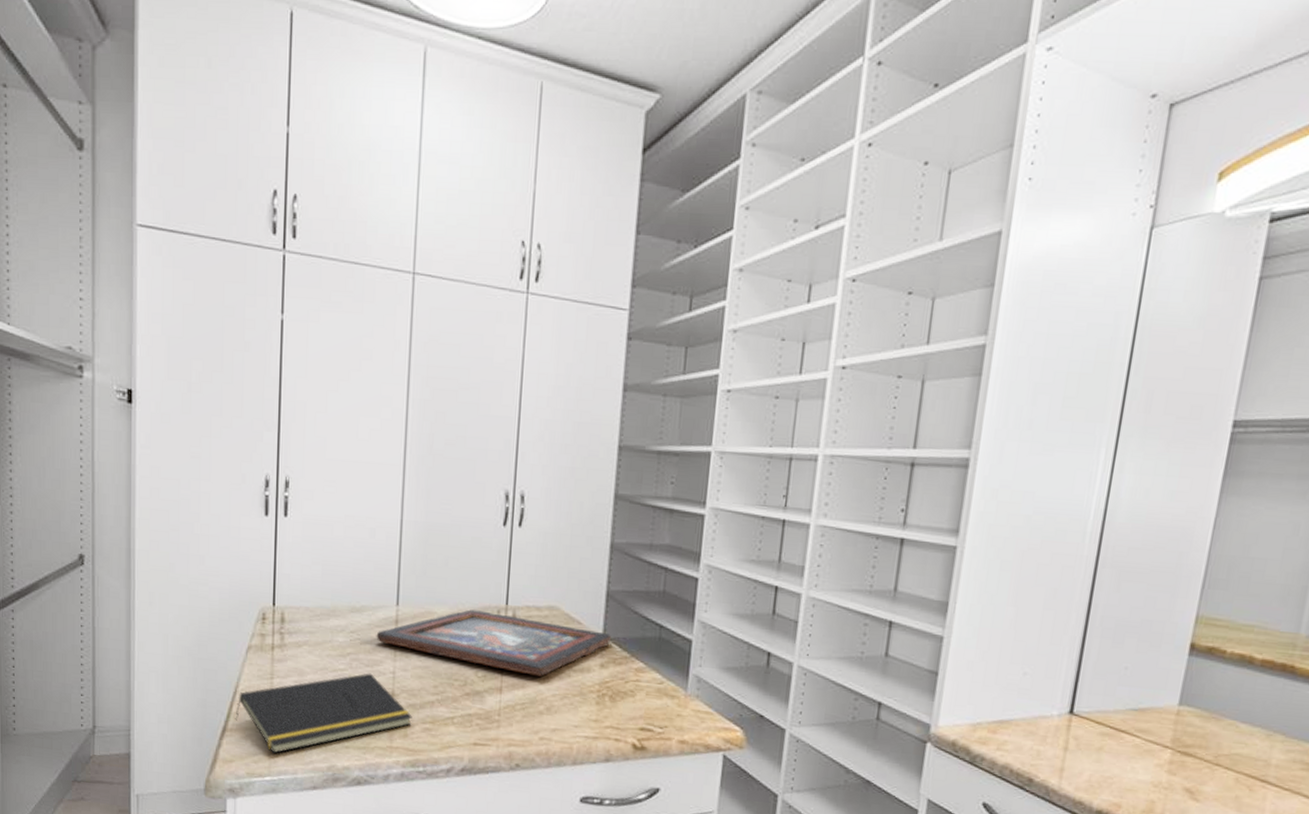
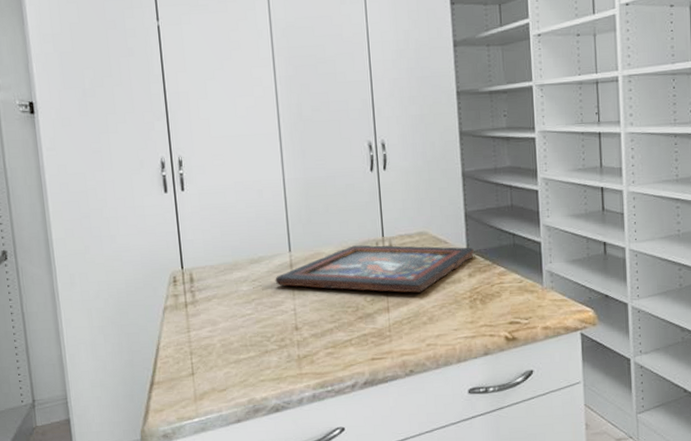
notepad: present [235,673,412,754] -> none [160,313,316,397]

